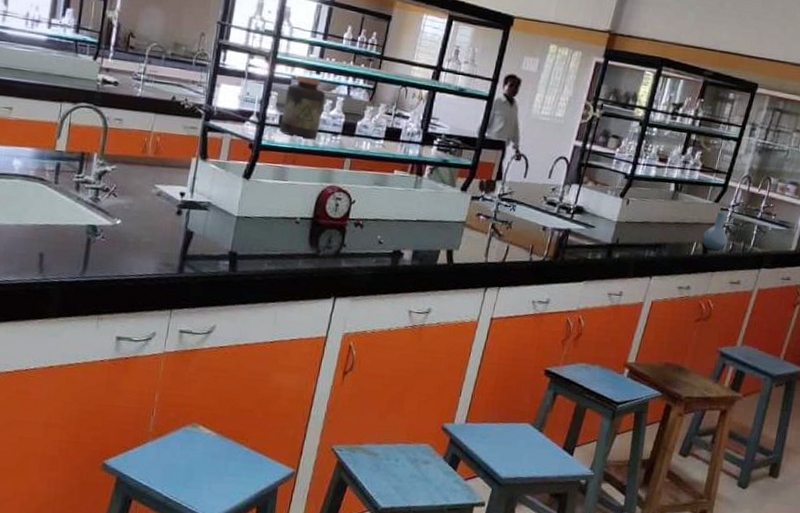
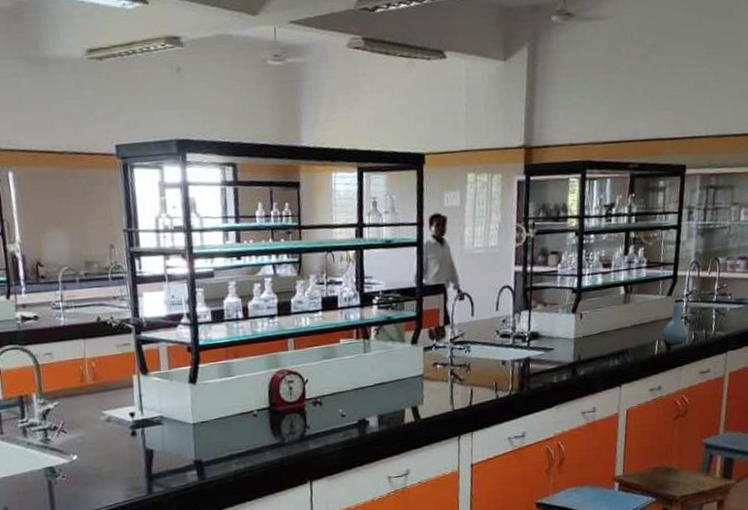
jar: present [279,75,326,139] -> none [211,265,254,329]

